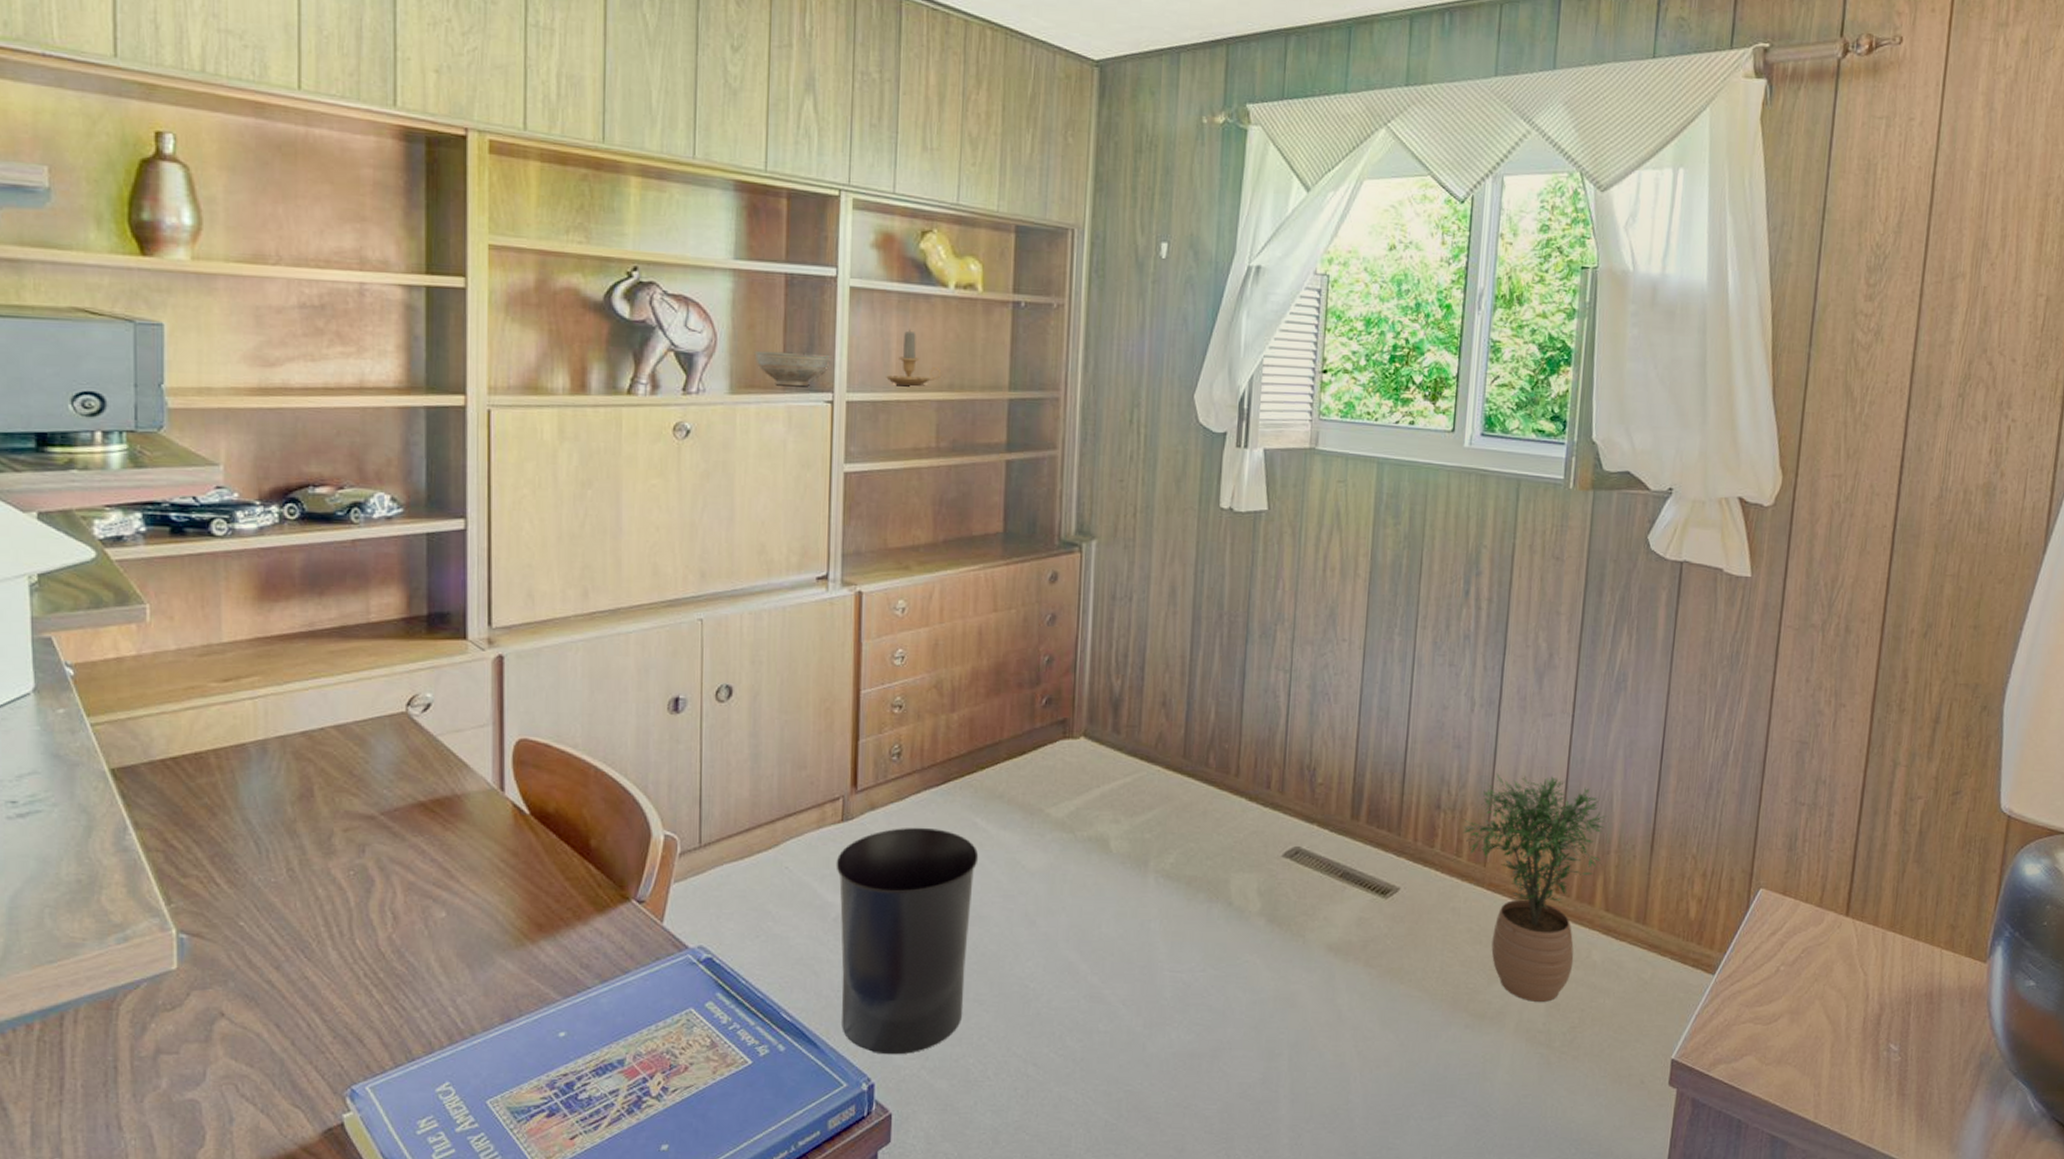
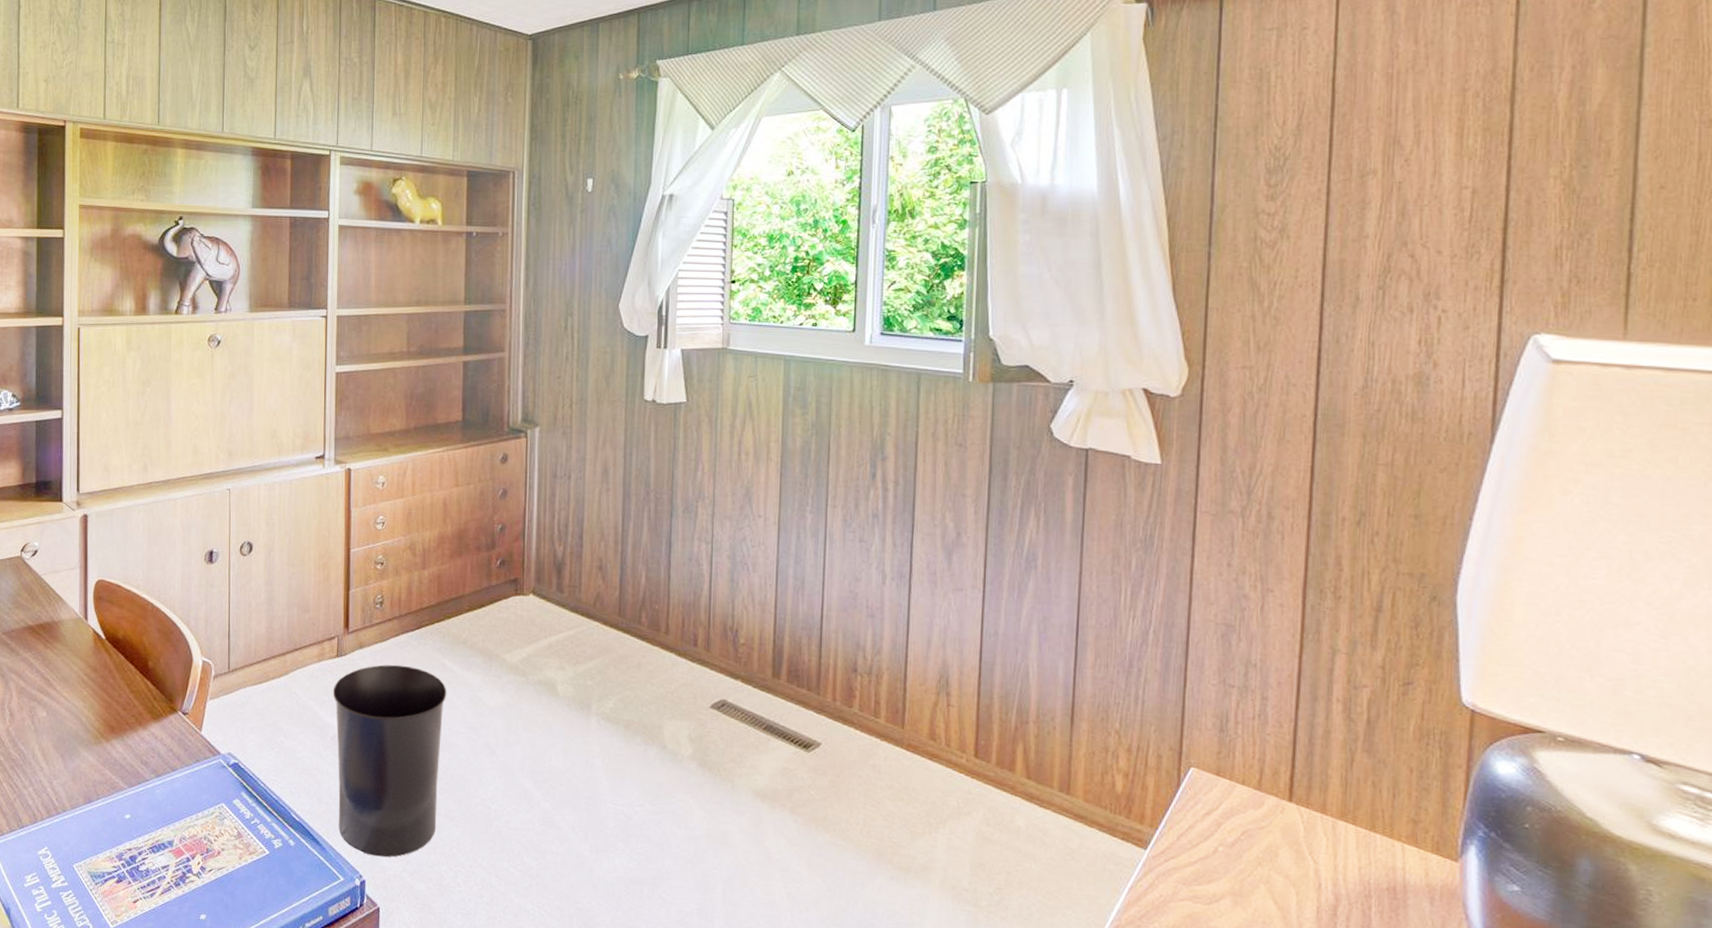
decorative bowl: present [754,350,832,387] -> none [267,278,326,305]
candle: present [886,329,942,387] -> none [367,257,411,303]
potted plant: present [1462,773,1606,1002] -> none [879,642,1023,862]

